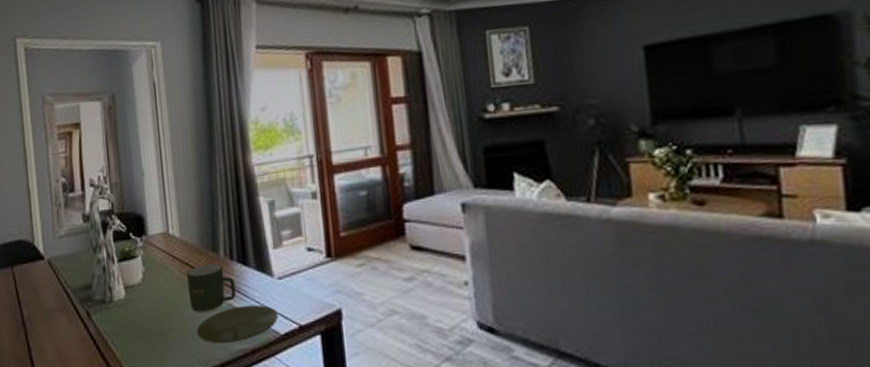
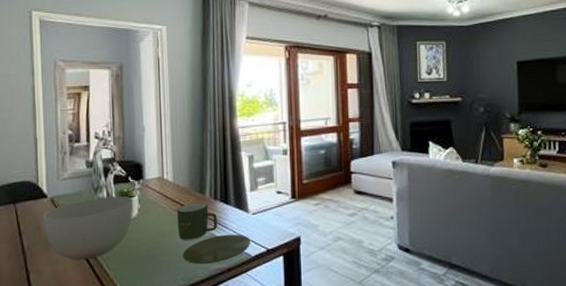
bowl: none [40,257,138,335] -> present [42,196,134,260]

